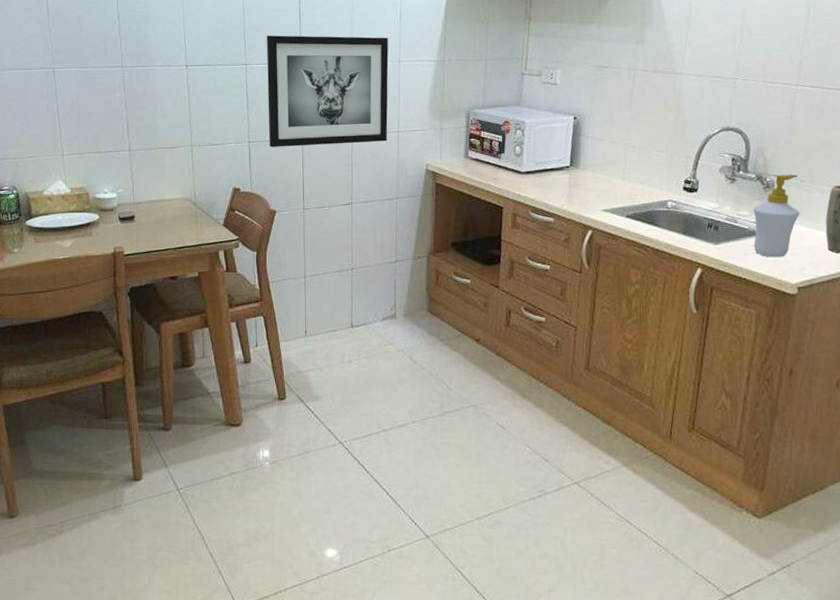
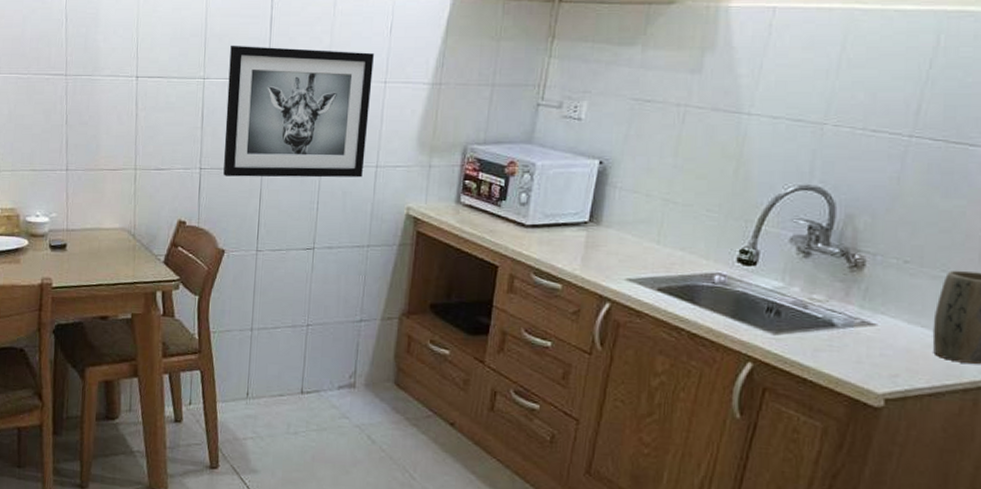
soap bottle: present [753,174,800,258] -> none [828,251,900,358]

